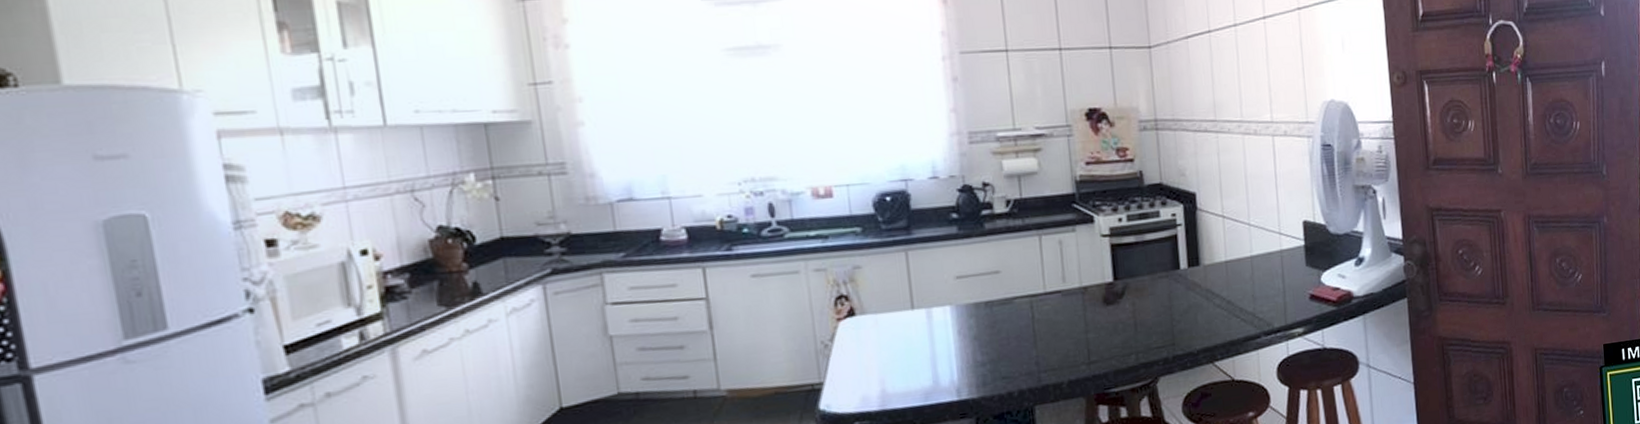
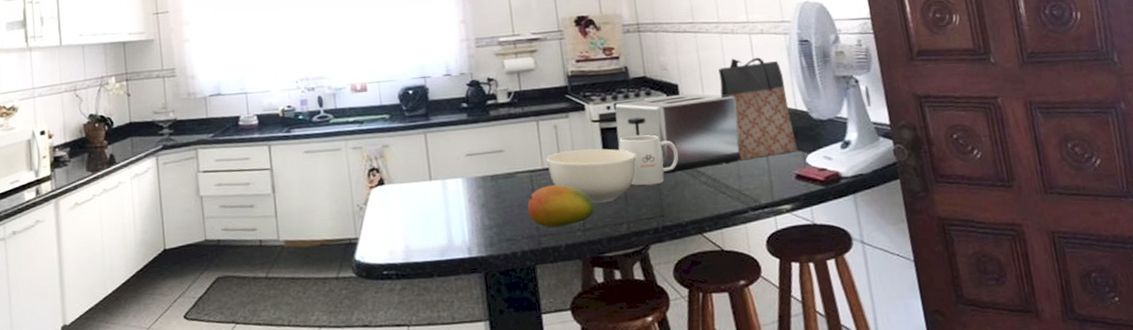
fruit: none [1026,311,1102,362] -> present [527,184,595,228]
bowl: none [1048,268,1149,332] -> present [546,148,637,203]
toaster: none [1126,203,1257,296] -> present [614,93,740,174]
mug: none [1129,251,1194,311] -> present [618,134,679,186]
bag: none [1239,162,1314,281] -> present [718,57,799,161]

